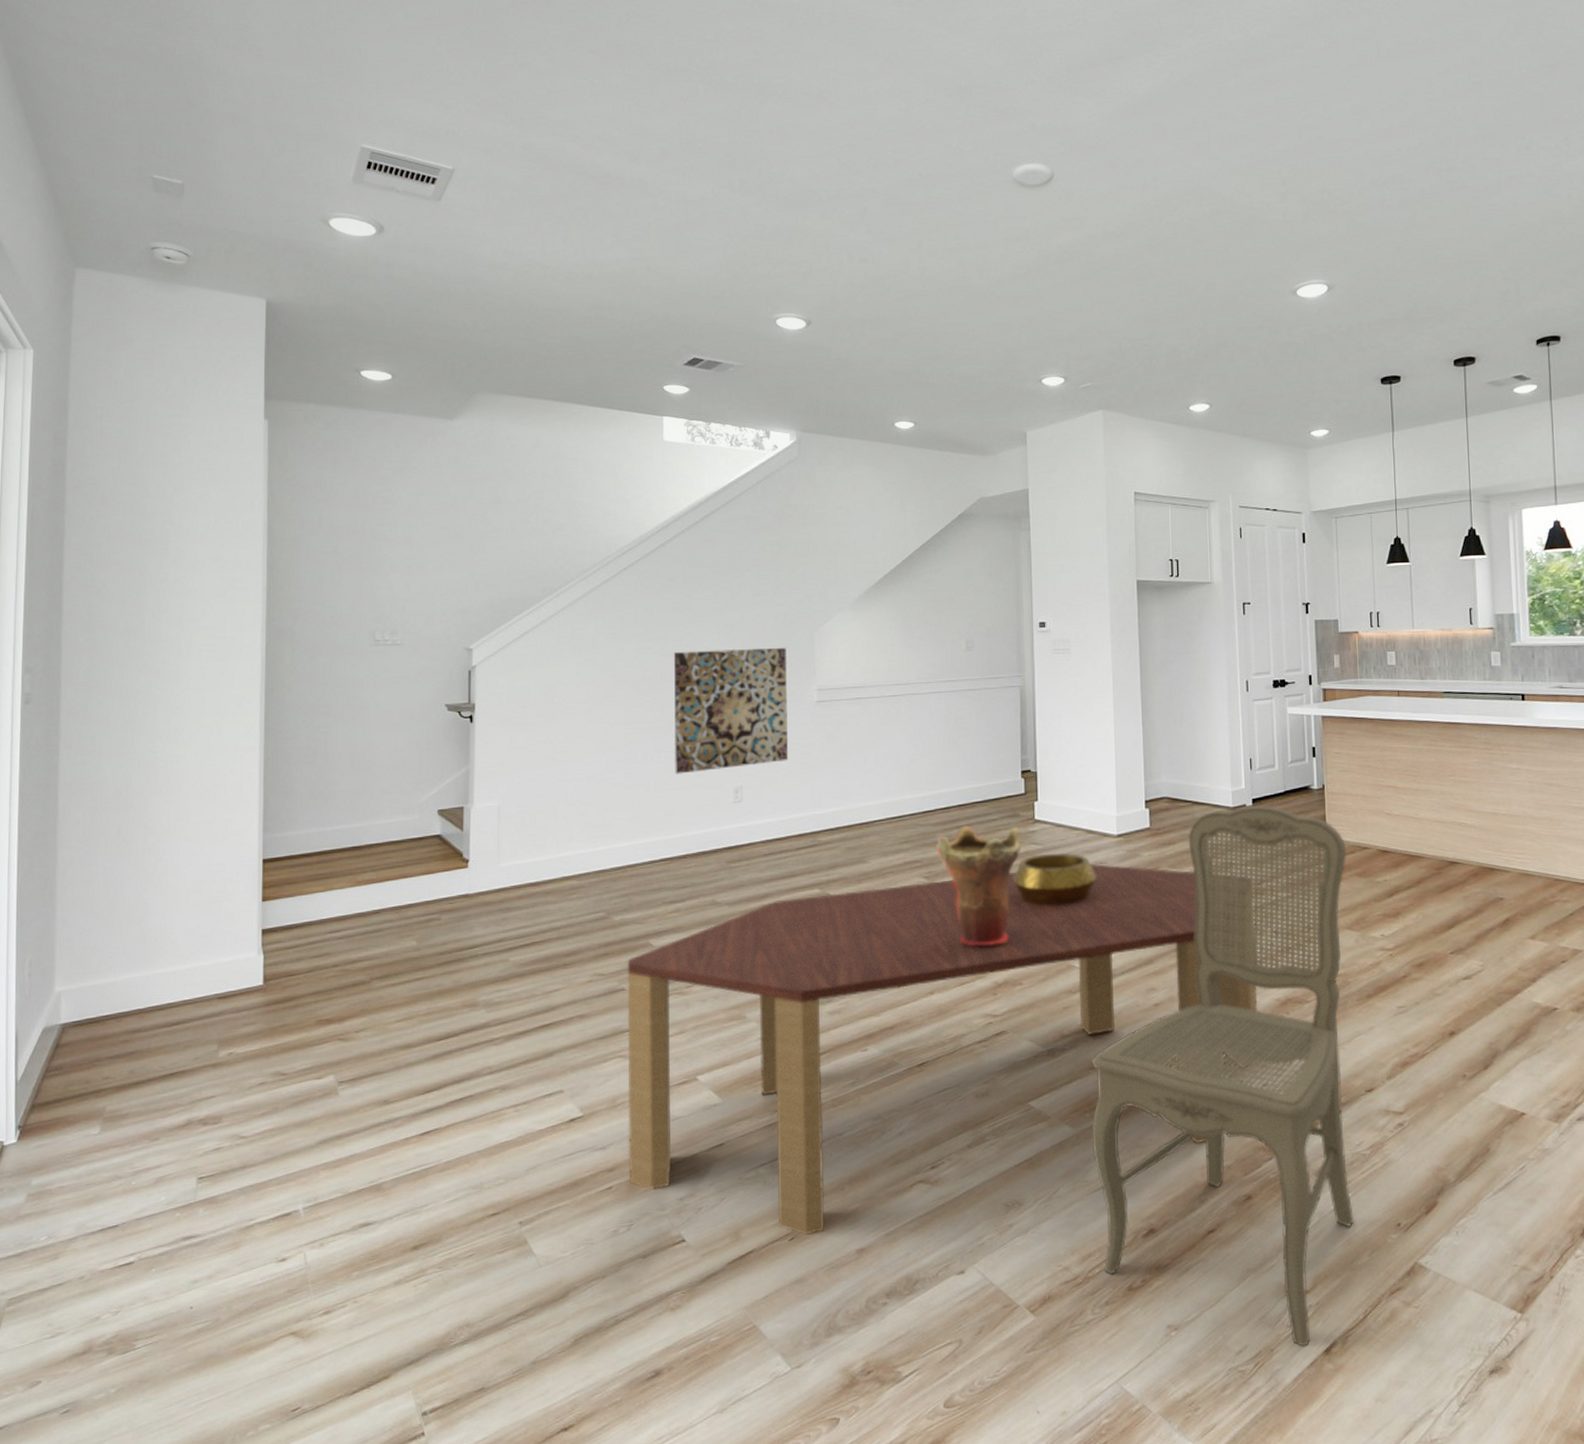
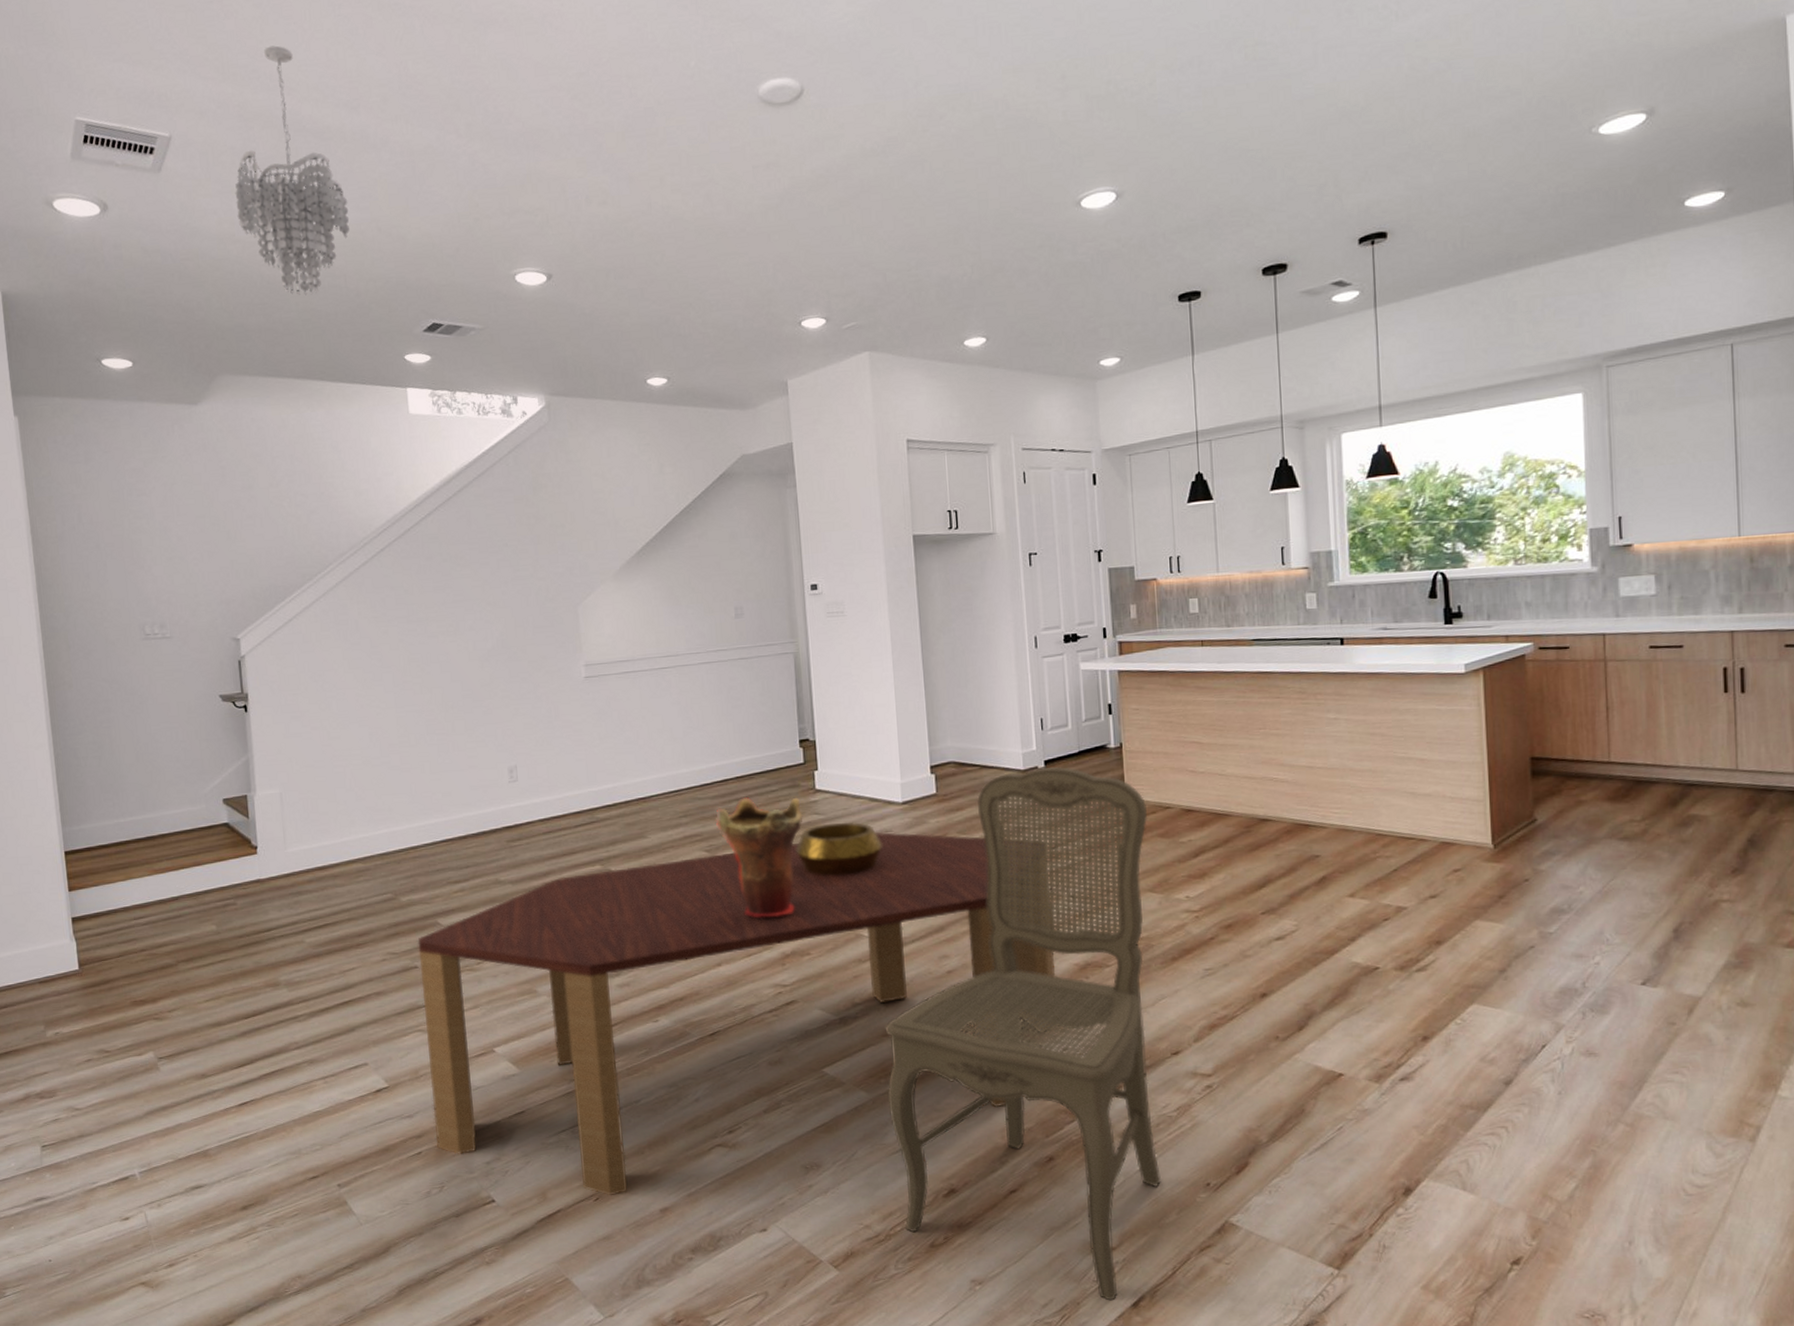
chandelier: none [512,96,621,324] -> present [235,45,349,296]
wall art: present [674,647,789,774] -> none [438,623,561,756]

